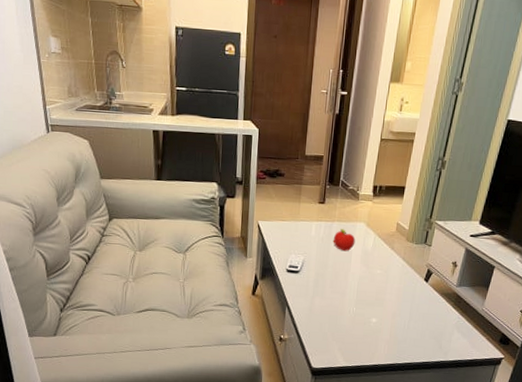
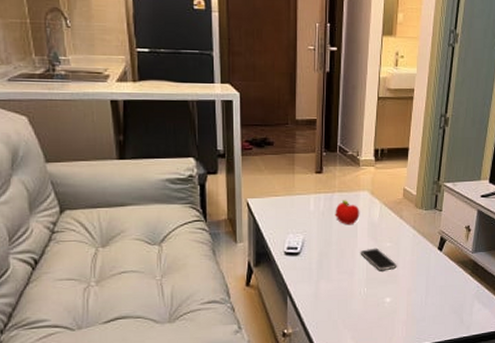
smartphone: none [352,273,385,294] -> present [360,248,397,270]

